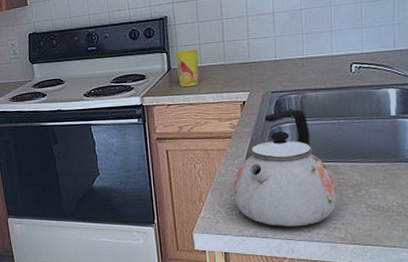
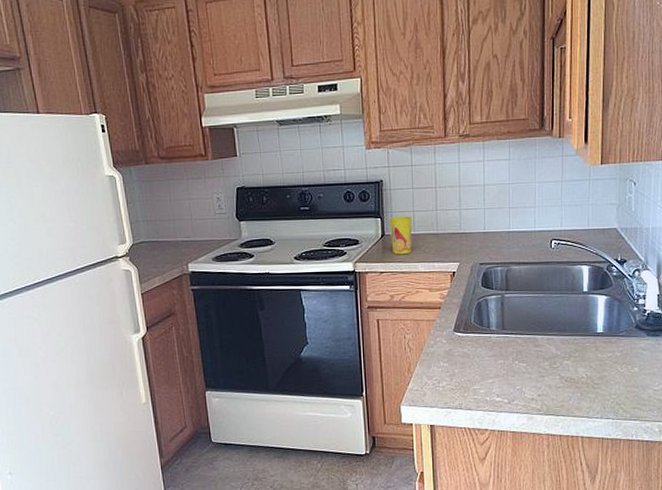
kettle: present [233,109,337,227] -> none [440,281,535,399]

